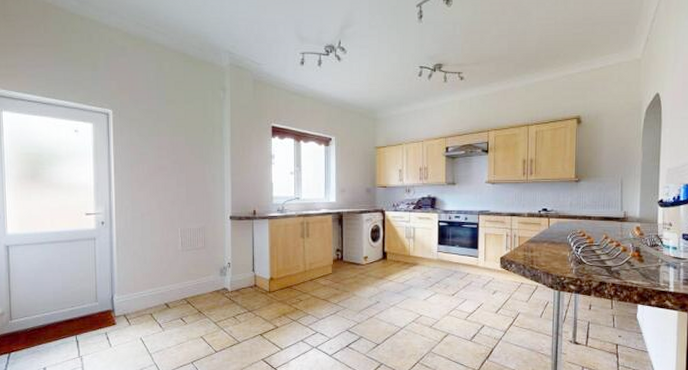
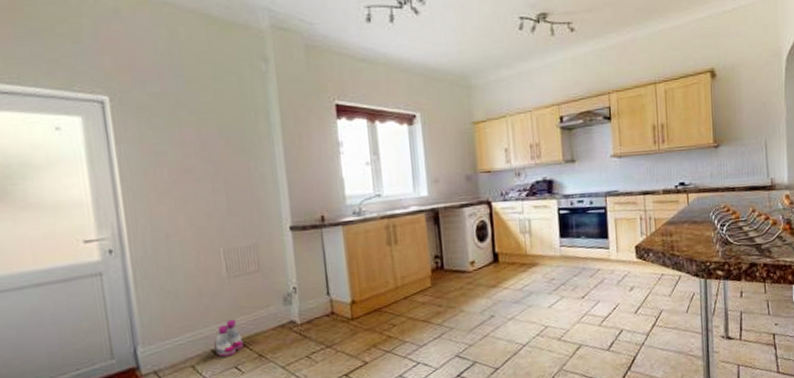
boots: none [168,282,189,310] -> present [214,319,244,357]

